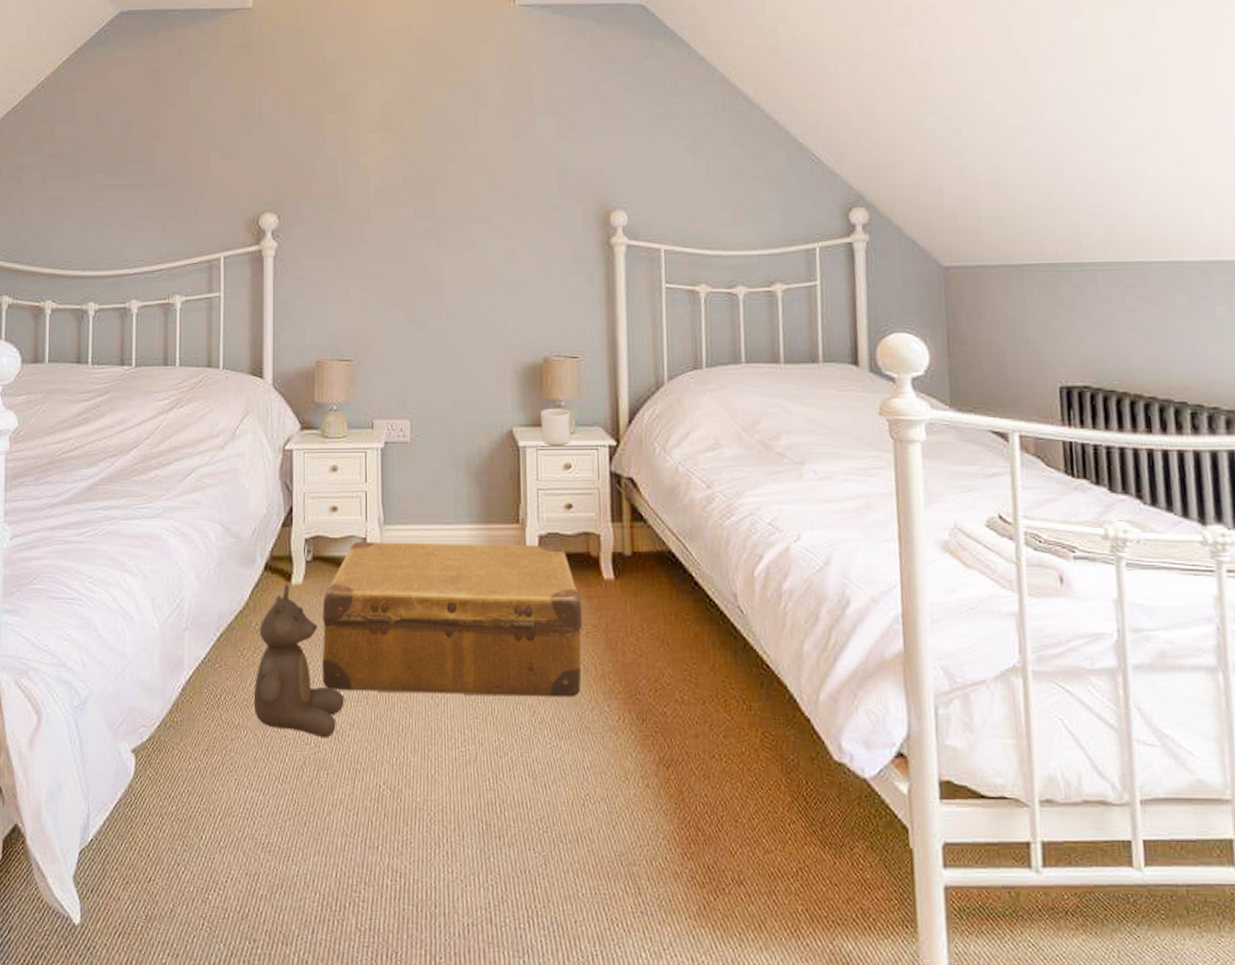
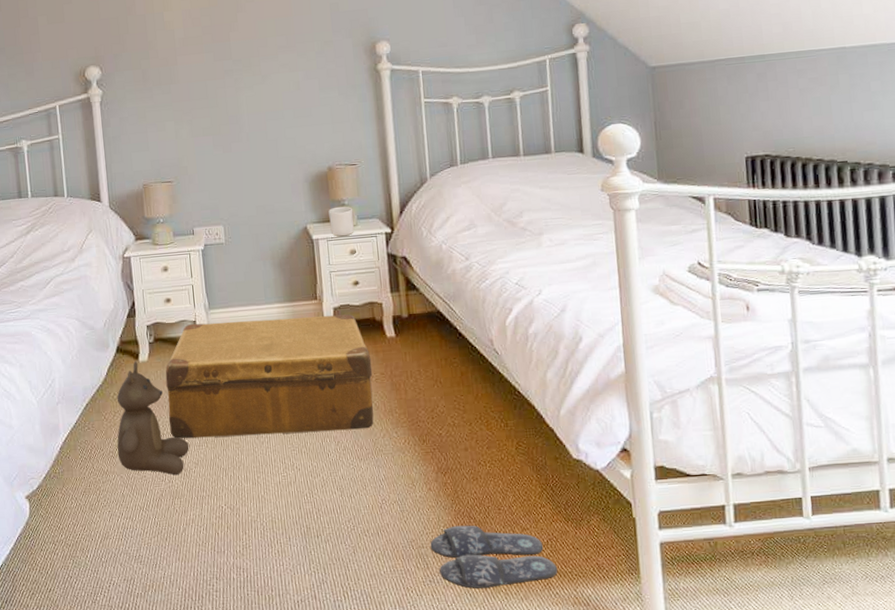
slippers: none [644,838,810,929] -> present [430,525,558,589]

